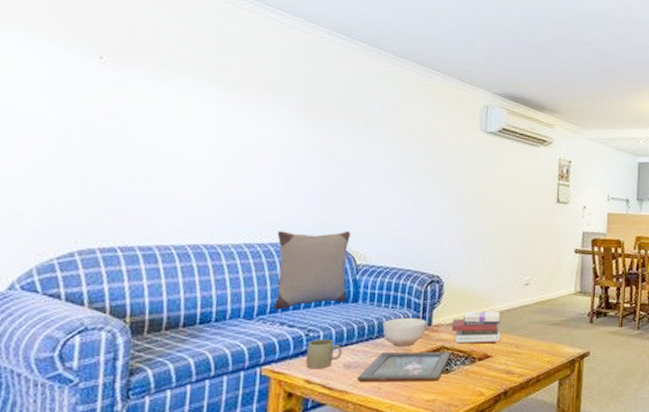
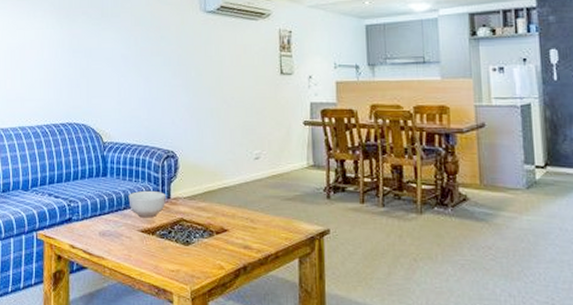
pillow: present [273,230,351,310] -> none [41,112,97,183]
mug: present [305,338,342,369] -> none [69,208,97,236]
decorative tray: present [357,352,452,382] -> none [111,223,191,253]
books: present [452,311,501,344] -> none [189,185,236,218]

